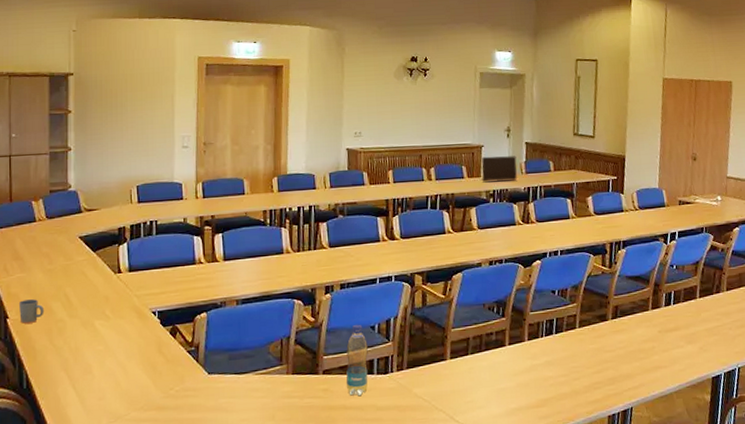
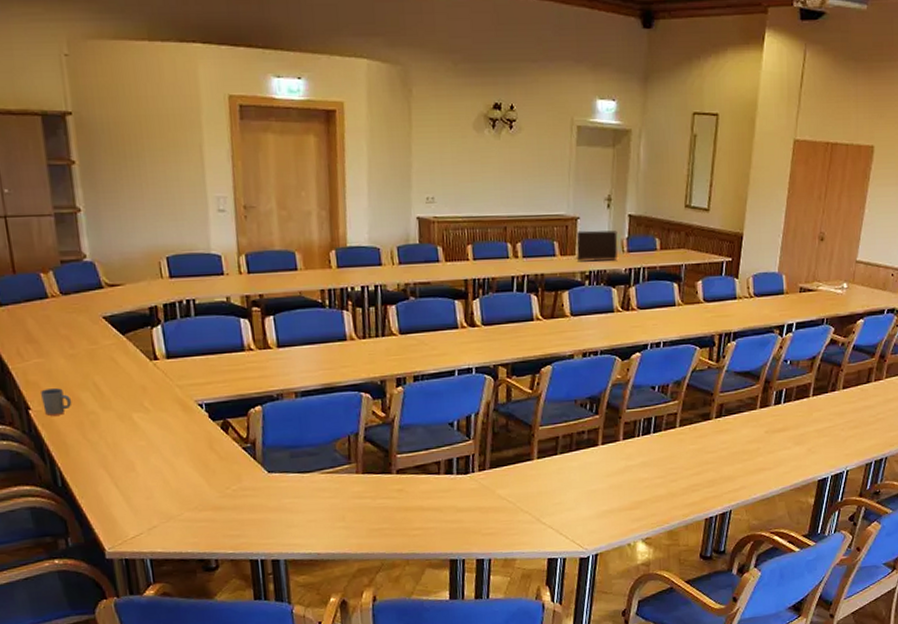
bottle: present [346,324,368,397] -> none [422,420,447,498]

